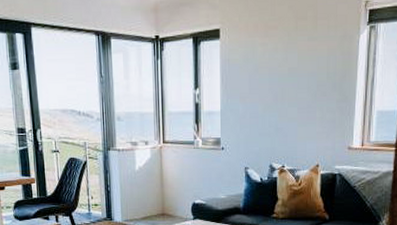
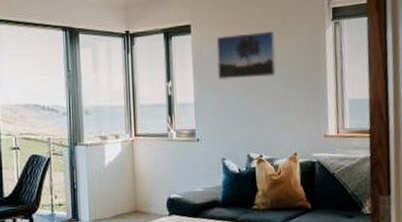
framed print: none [244,36,306,89] -> present [216,31,276,80]

